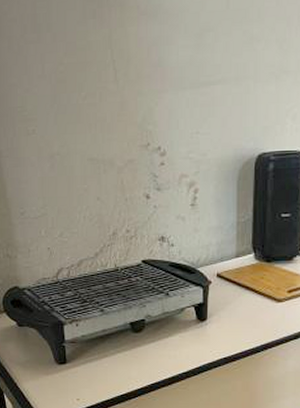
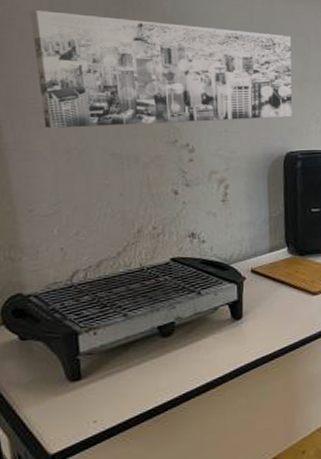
wall art: none [16,15,270,135] -> present [30,10,293,128]

